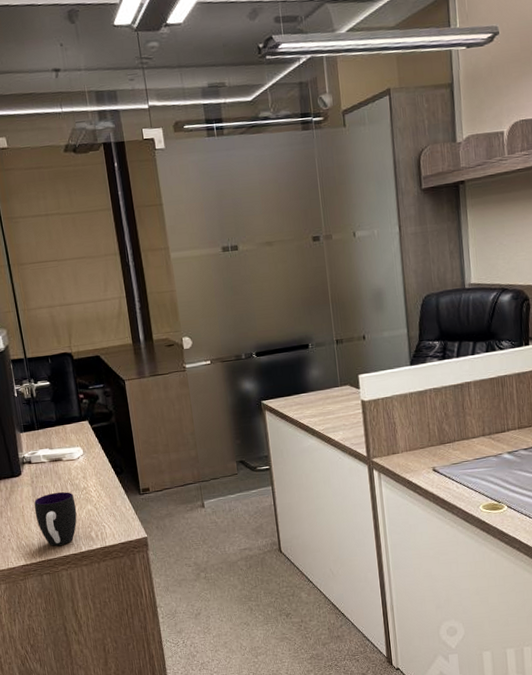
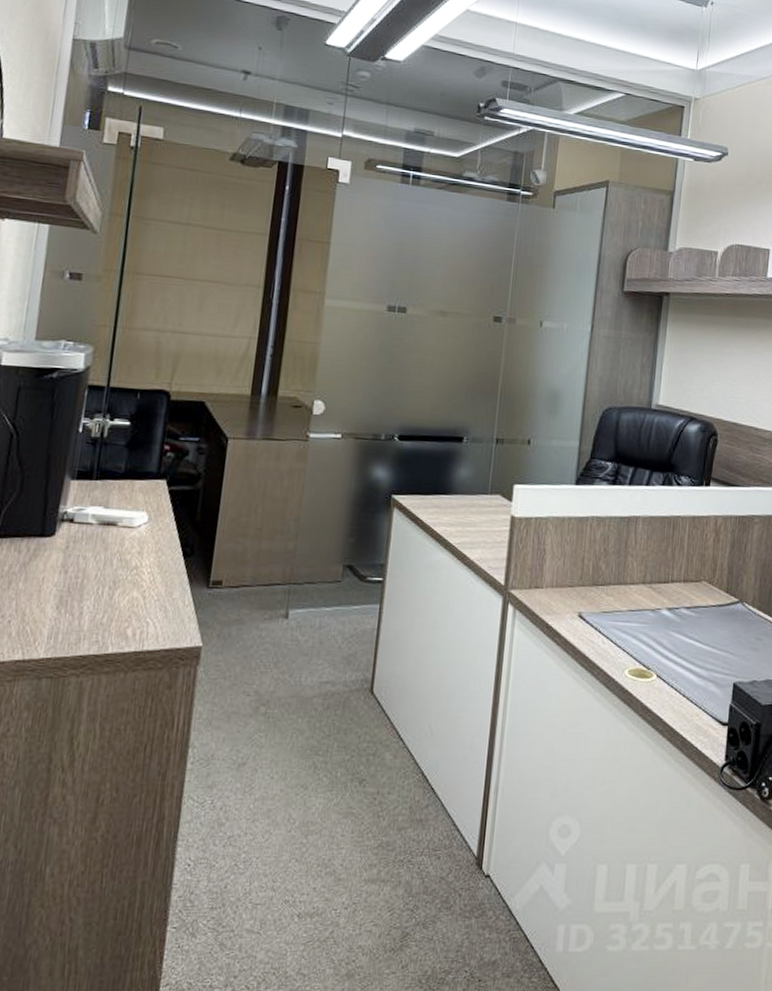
cup: present [34,491,77,546] -> none [56,566,118,640]

